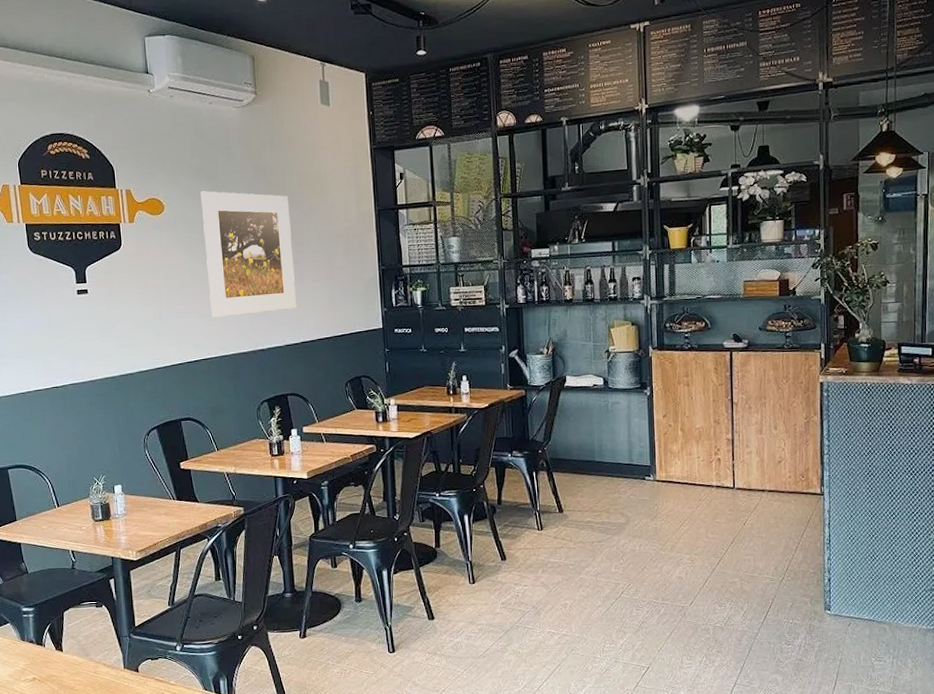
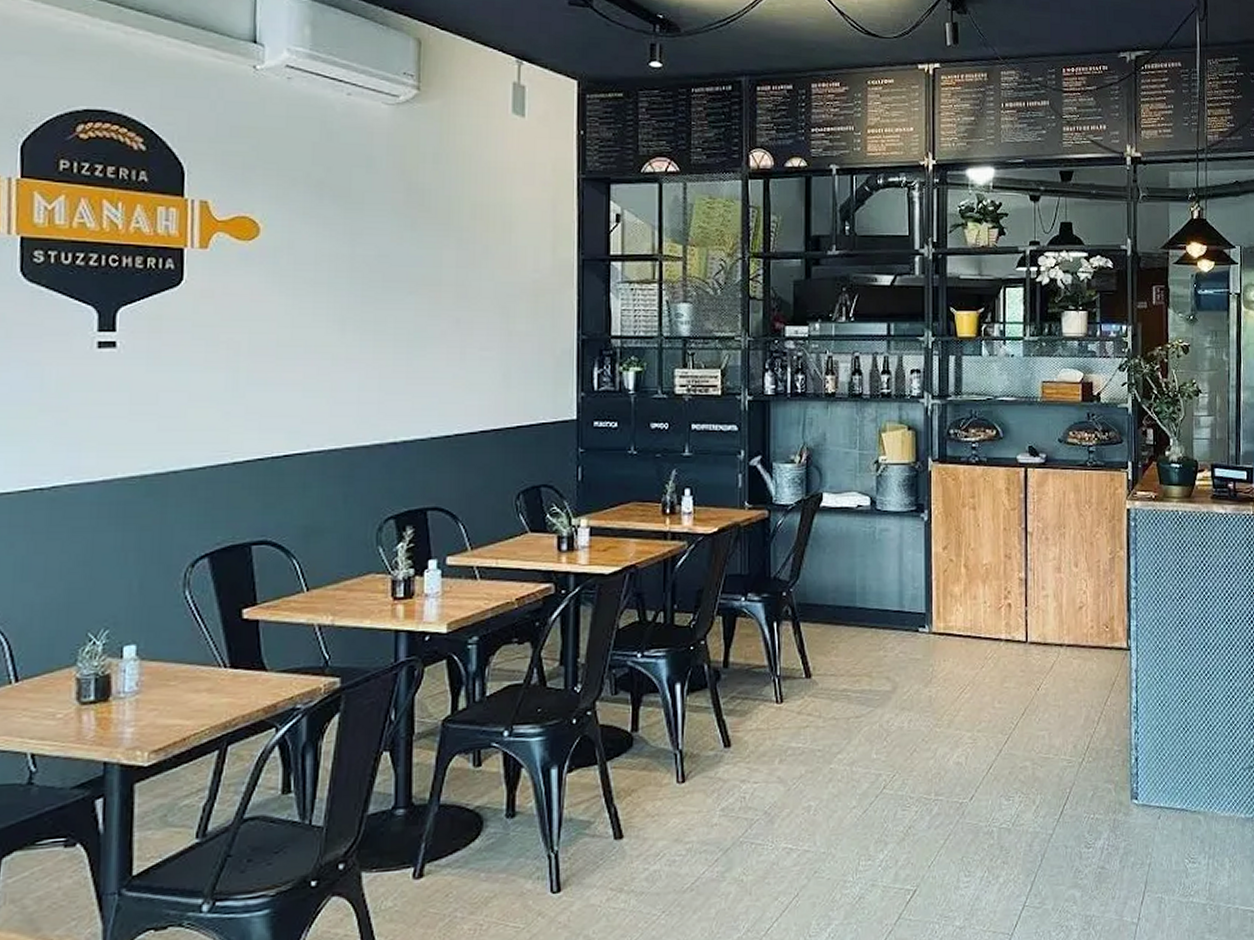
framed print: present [200,191,297,318] -> none [318,213,454,394]

